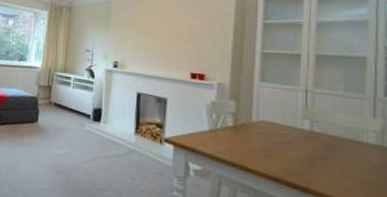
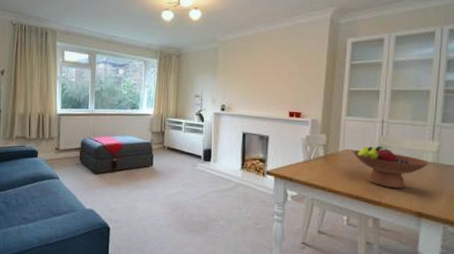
fruit bowl: none [269,118,372,175] -> present [352,146,430,189]

